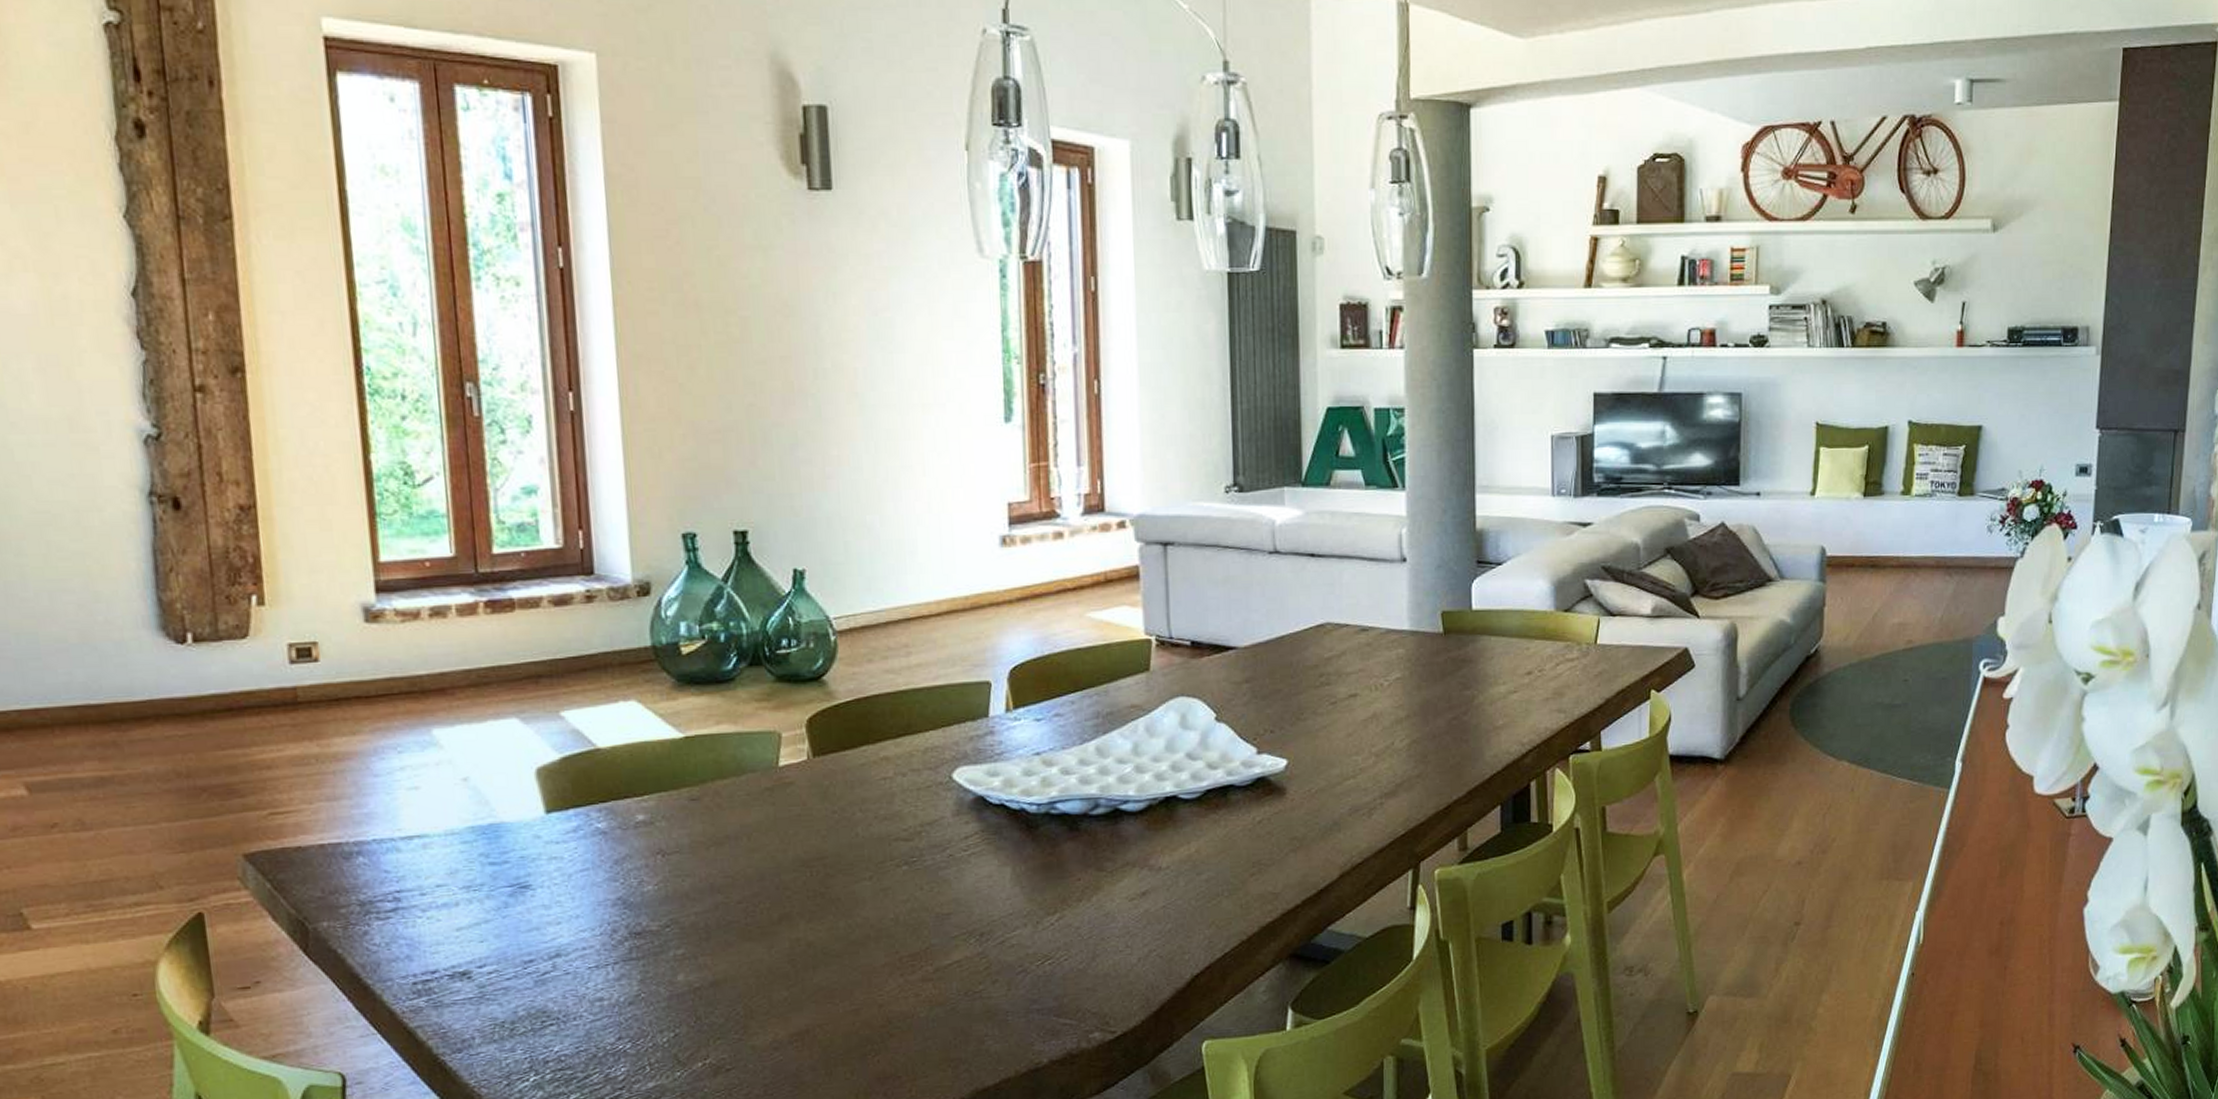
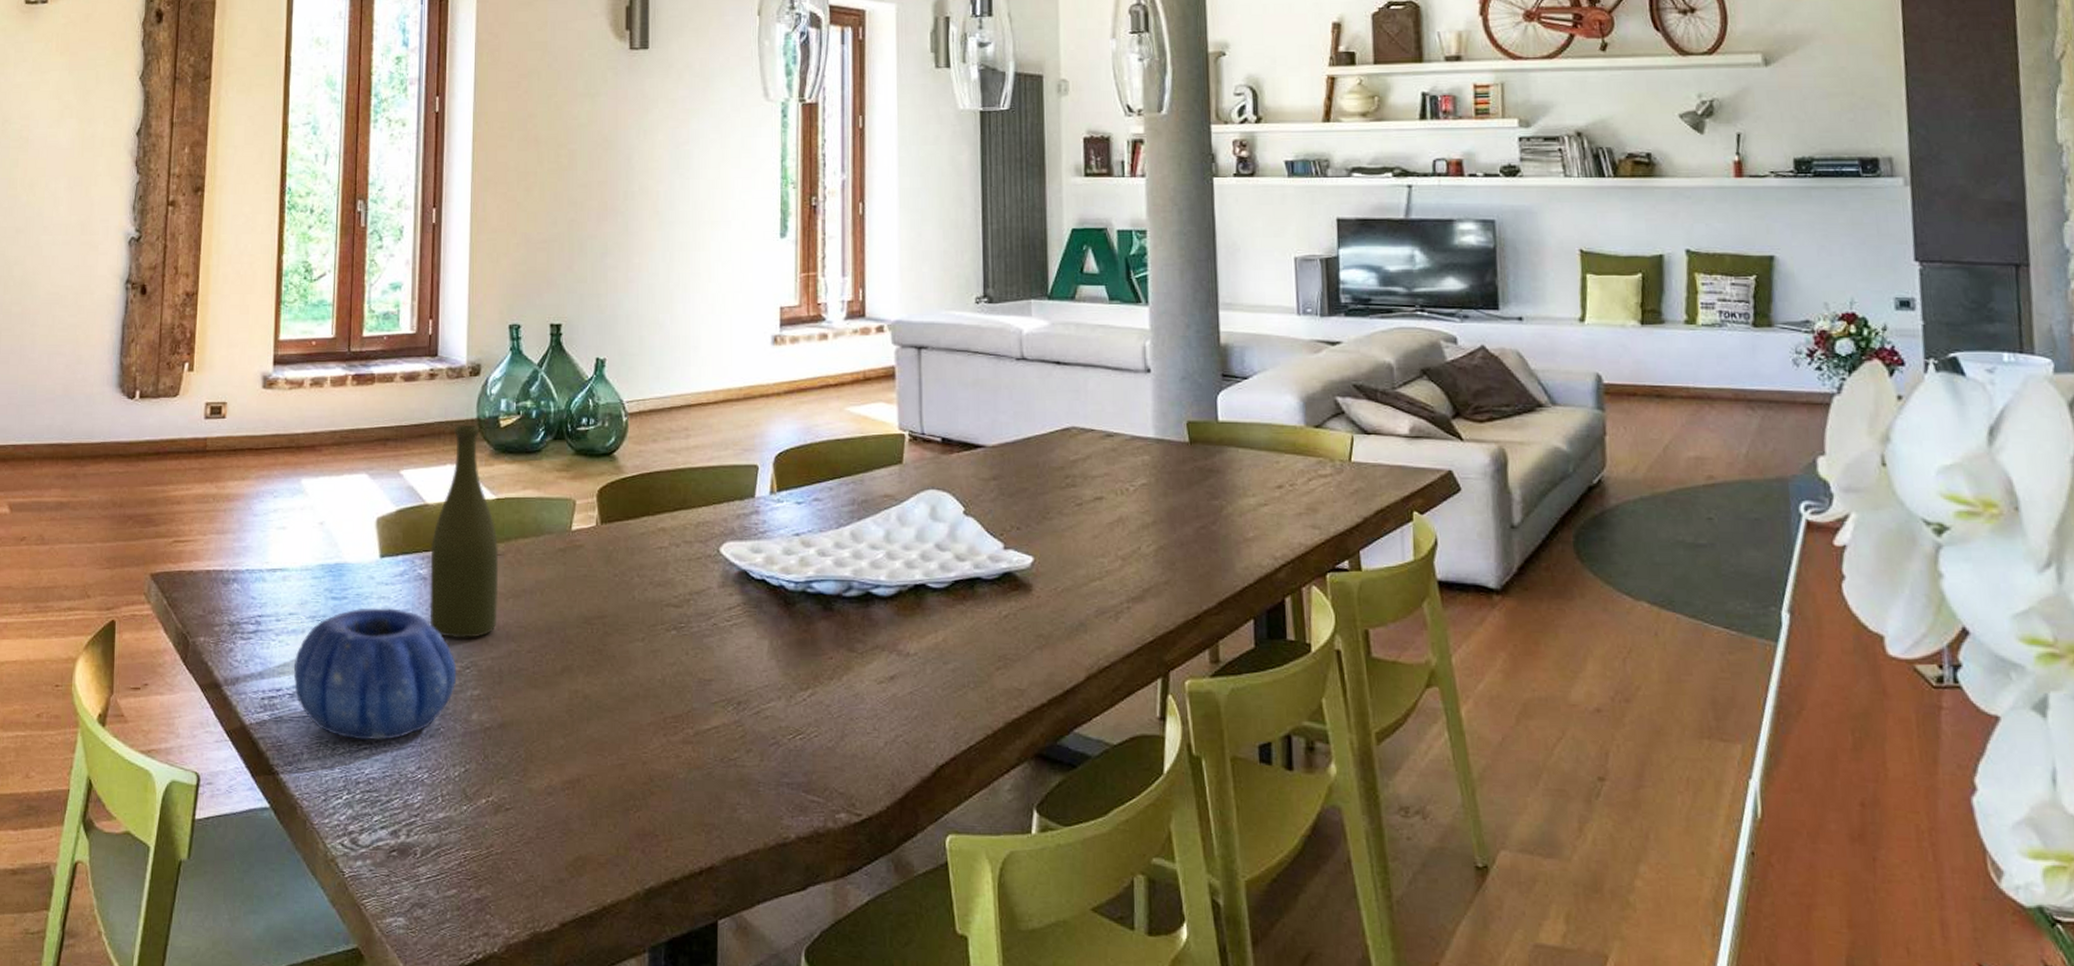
decorative bowl: none [449,869,655,1016] -> present [293,608,457,741]
bottle: none [609,653,698,896] -> present [429,424,499,639]

